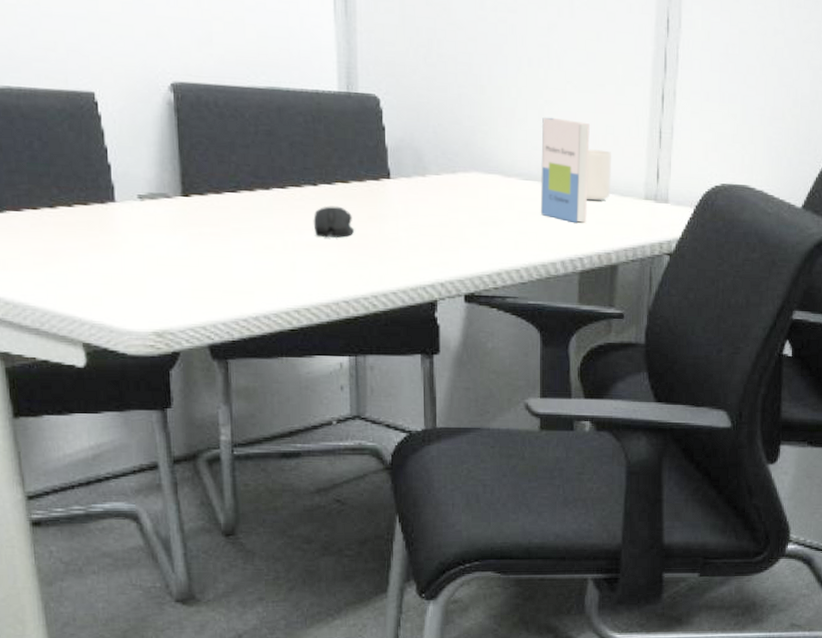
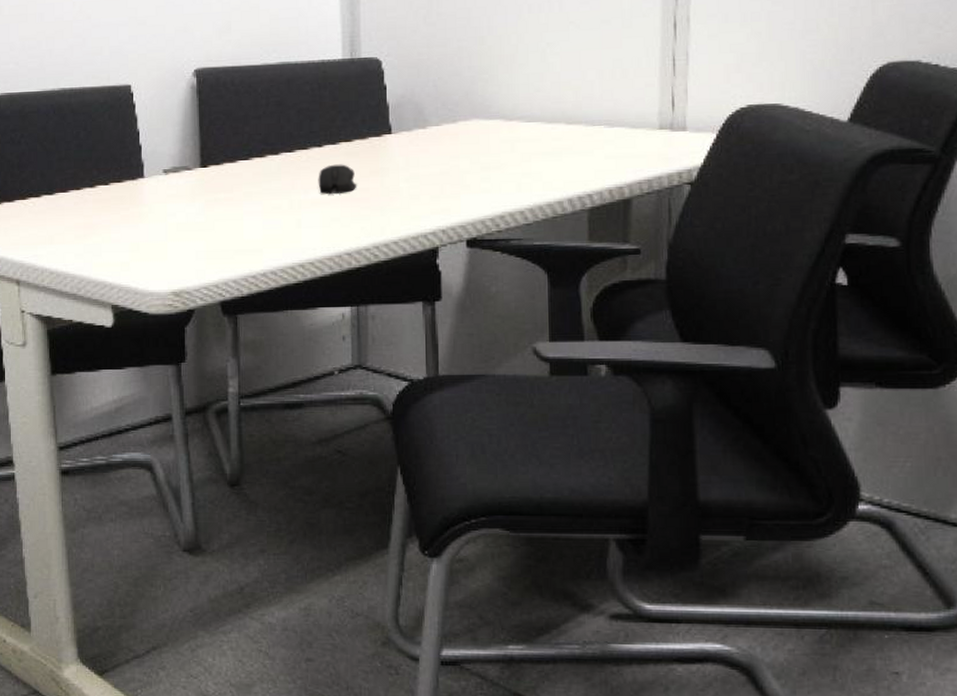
book: present [541,117,590,224] -> none [544,58,596,160]
cup: present [586,149,612,201] -> none [593,84,621,136]

